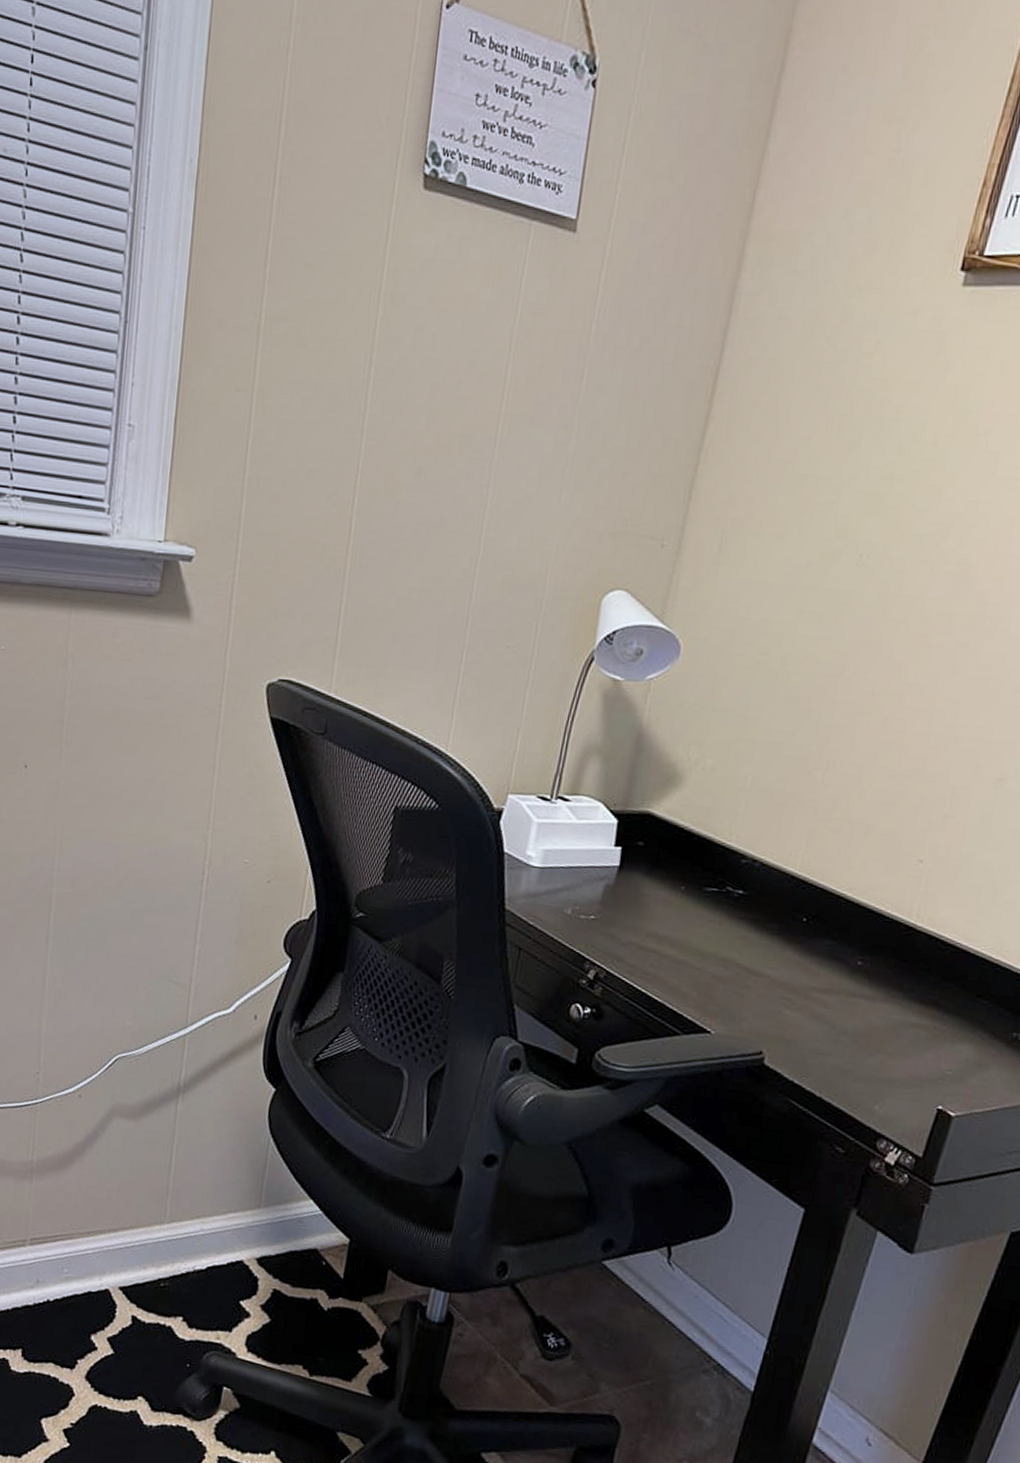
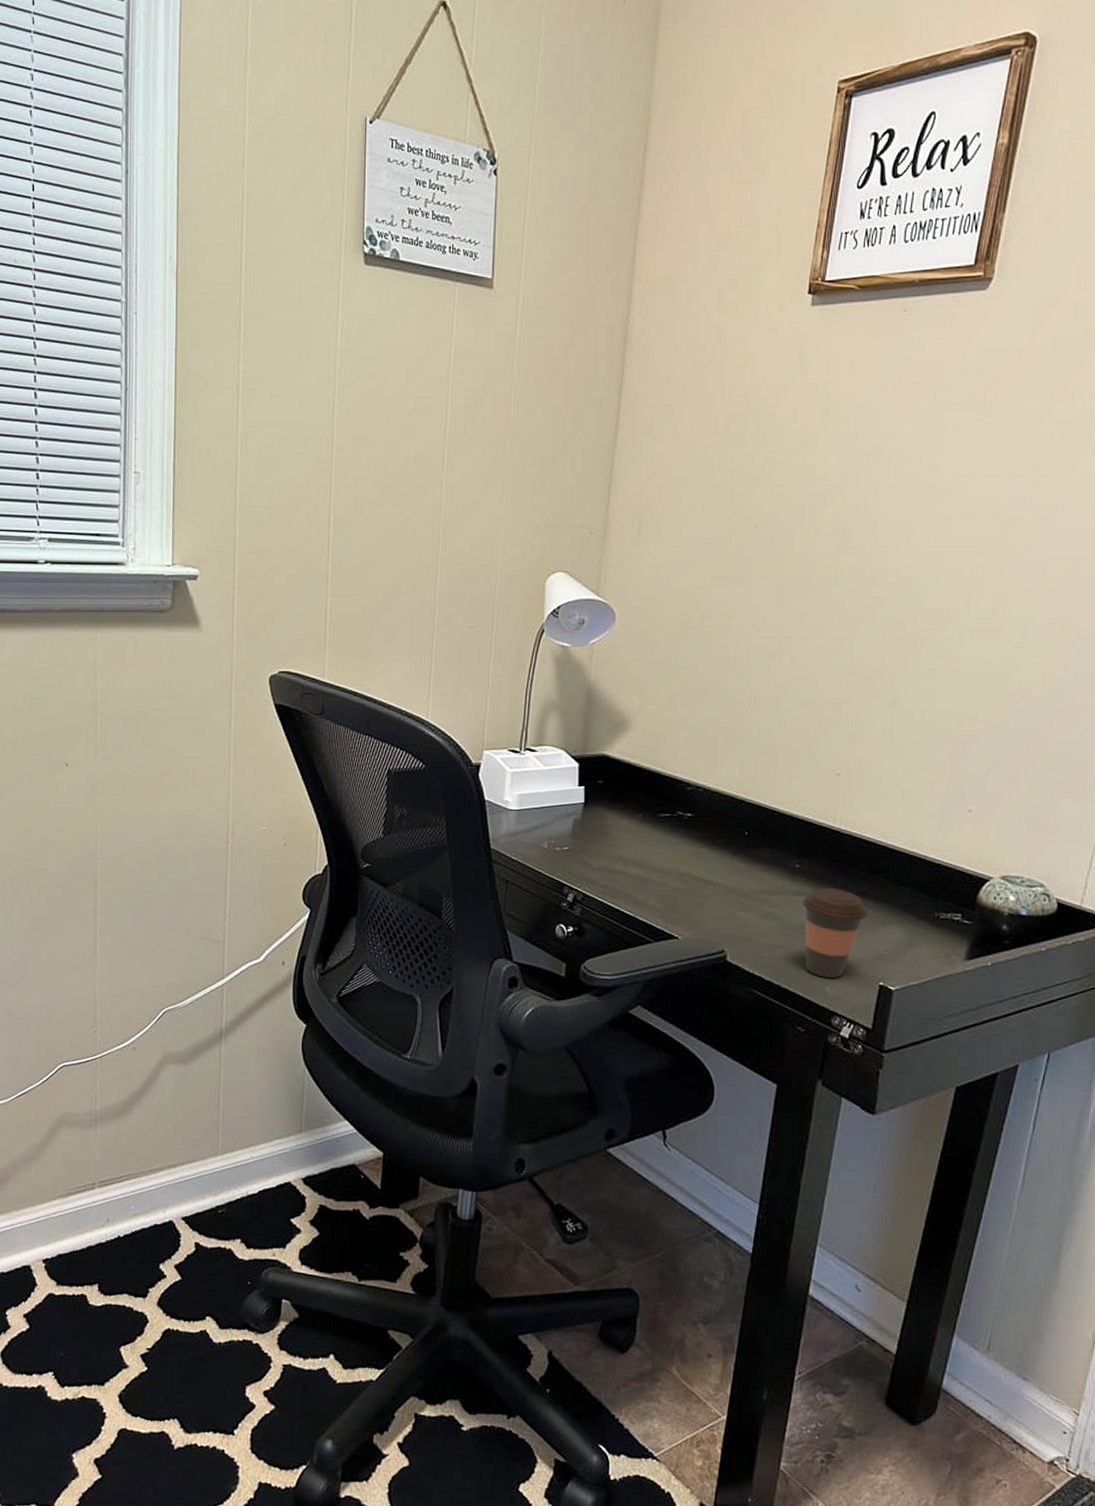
coffee cup: none [854,991,936,1096] -> present [803,888,869,978]

